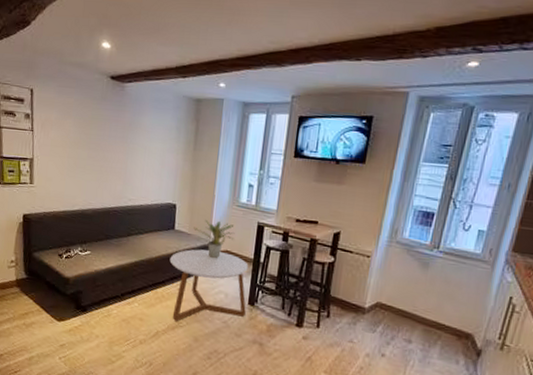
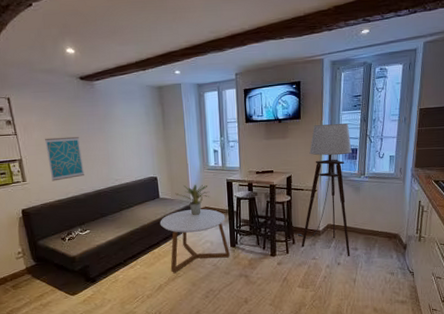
wall art: none [60,139,98,190] -> present [45,136,84,182]
floor lamp: none [334,174,429,350] -> present [297,123,352,257]

